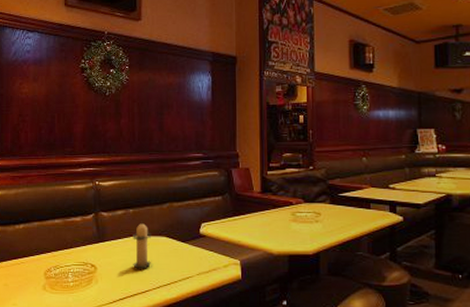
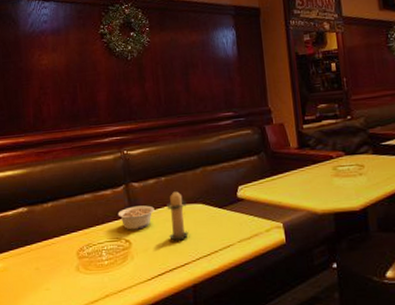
legume: none [85,234,121,256] -> present [117,205,155,230]

